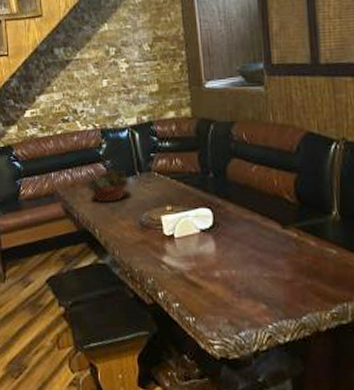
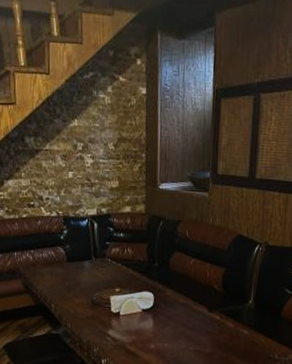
succulent planter: present [84,169,129,203] -> none [43,252,85,282]

